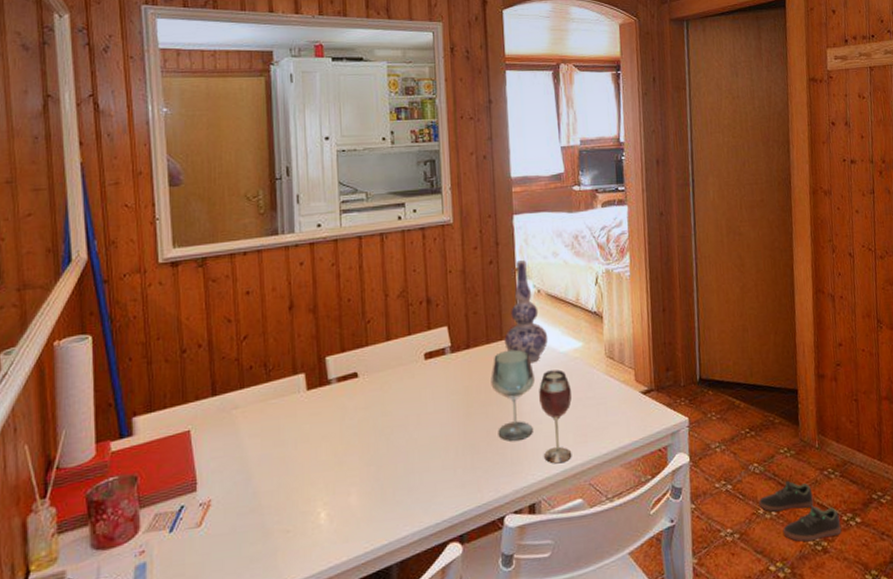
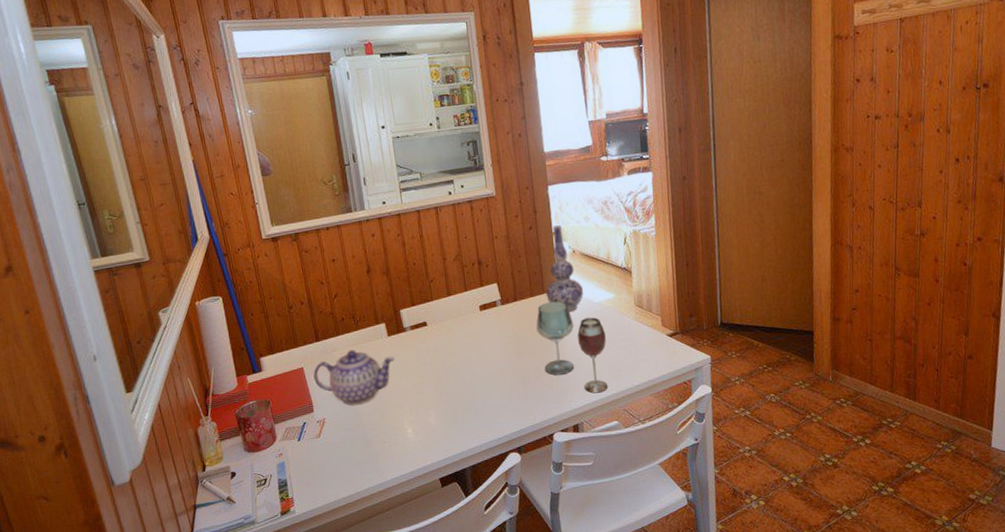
teapot: none [203,407,314,482] -> present [313,349,395,405]
shoe: present [759,480,842,542] -> none [775,408,852,458]

